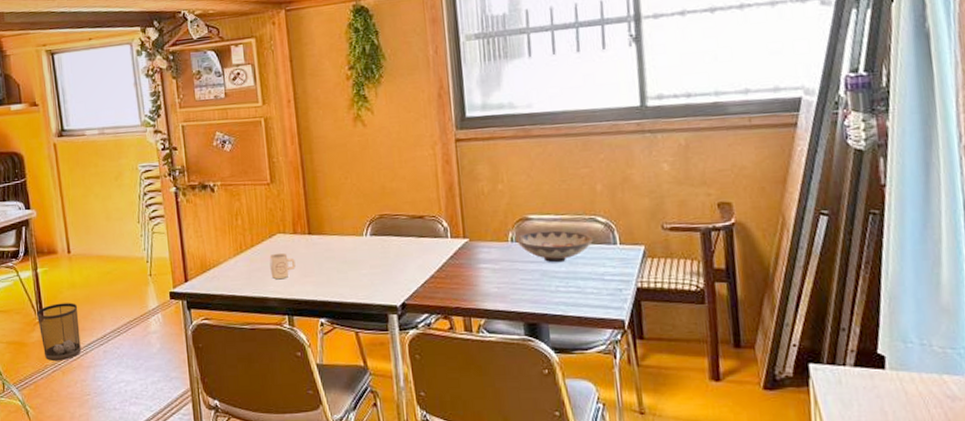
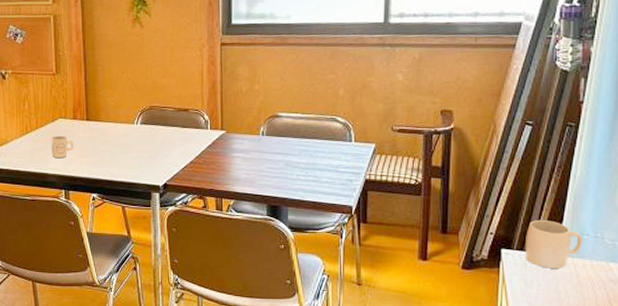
bowl: present [516,230,593,263] -> none [266,127,332,155]
mug: none [836,326,907,385] -> present [526,219,583,268]

